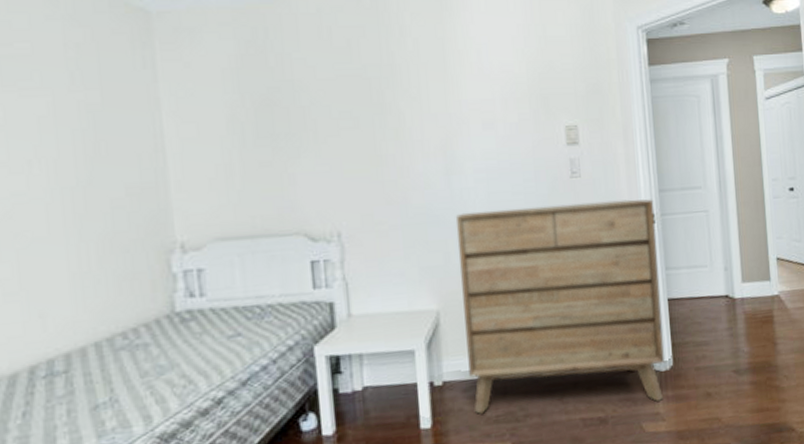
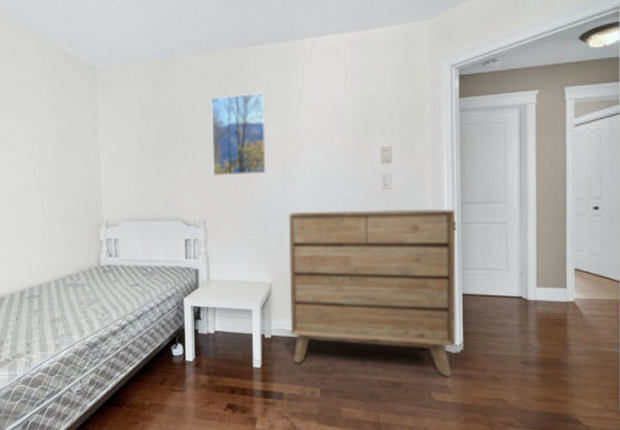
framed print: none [337,54,422,169] -> present [211,92,266,176]

